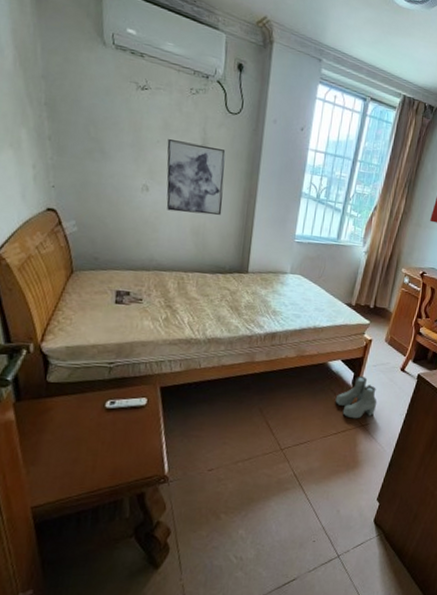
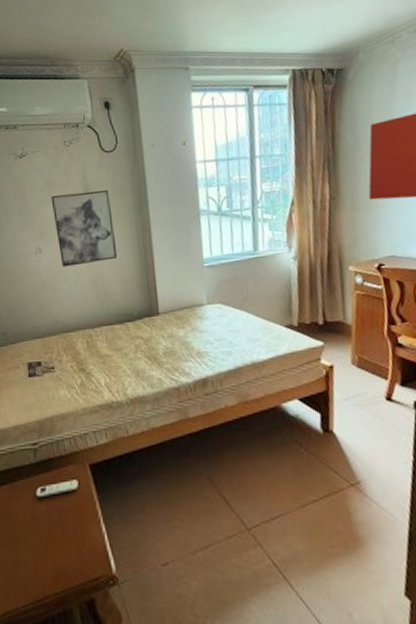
boots: present [335,375,377,419] -> none [303,415,365,477]

